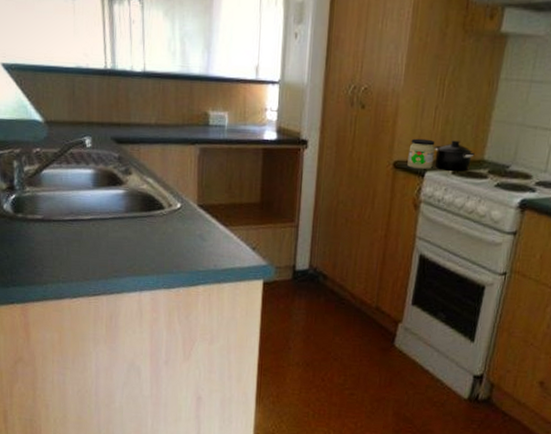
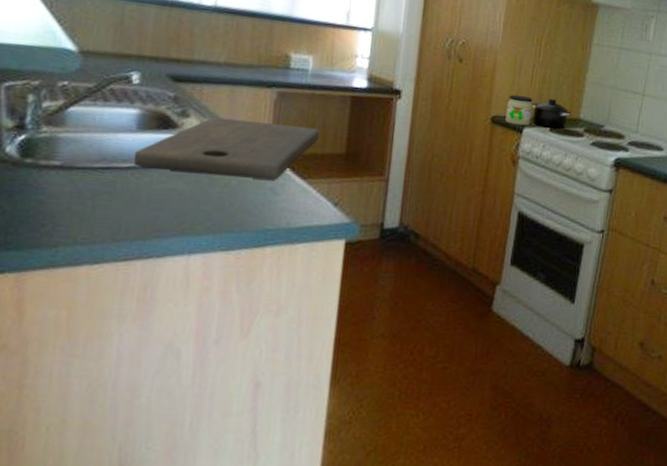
cutting board: none [93,173,238,228] -> present [133,117,320,180]

